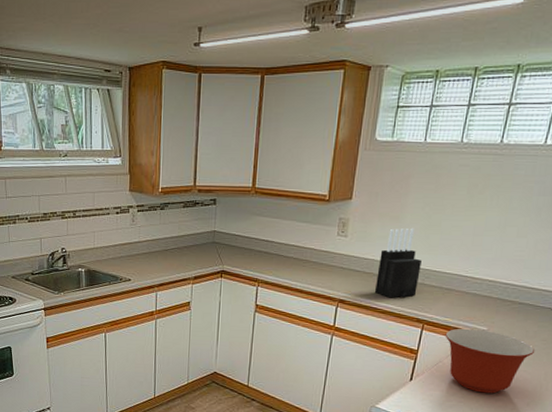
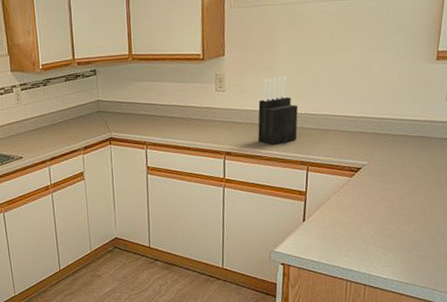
mixing bowl: present [445,328,535,394] -> none [329,164,415,225]

